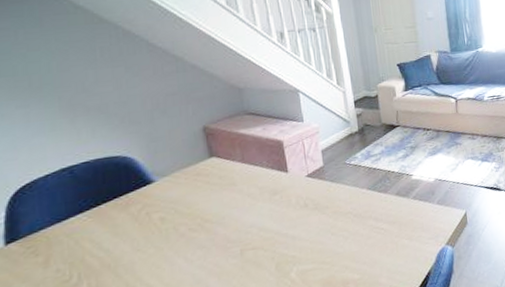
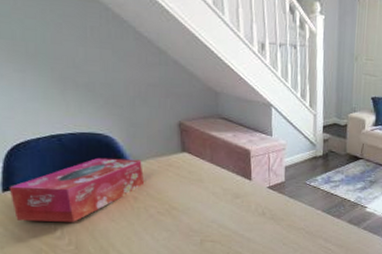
tissue box: none [13,175,170,275] -> present [9,157,144,222]

